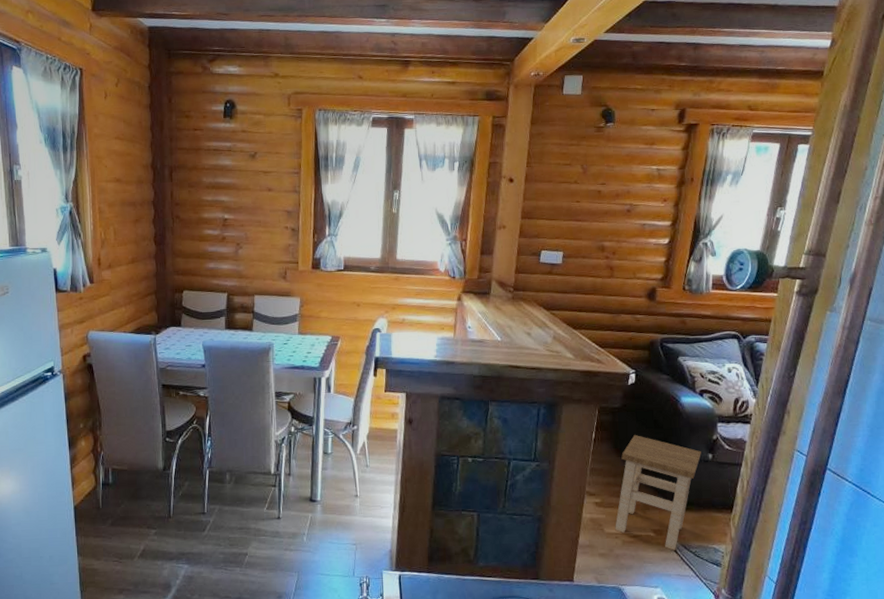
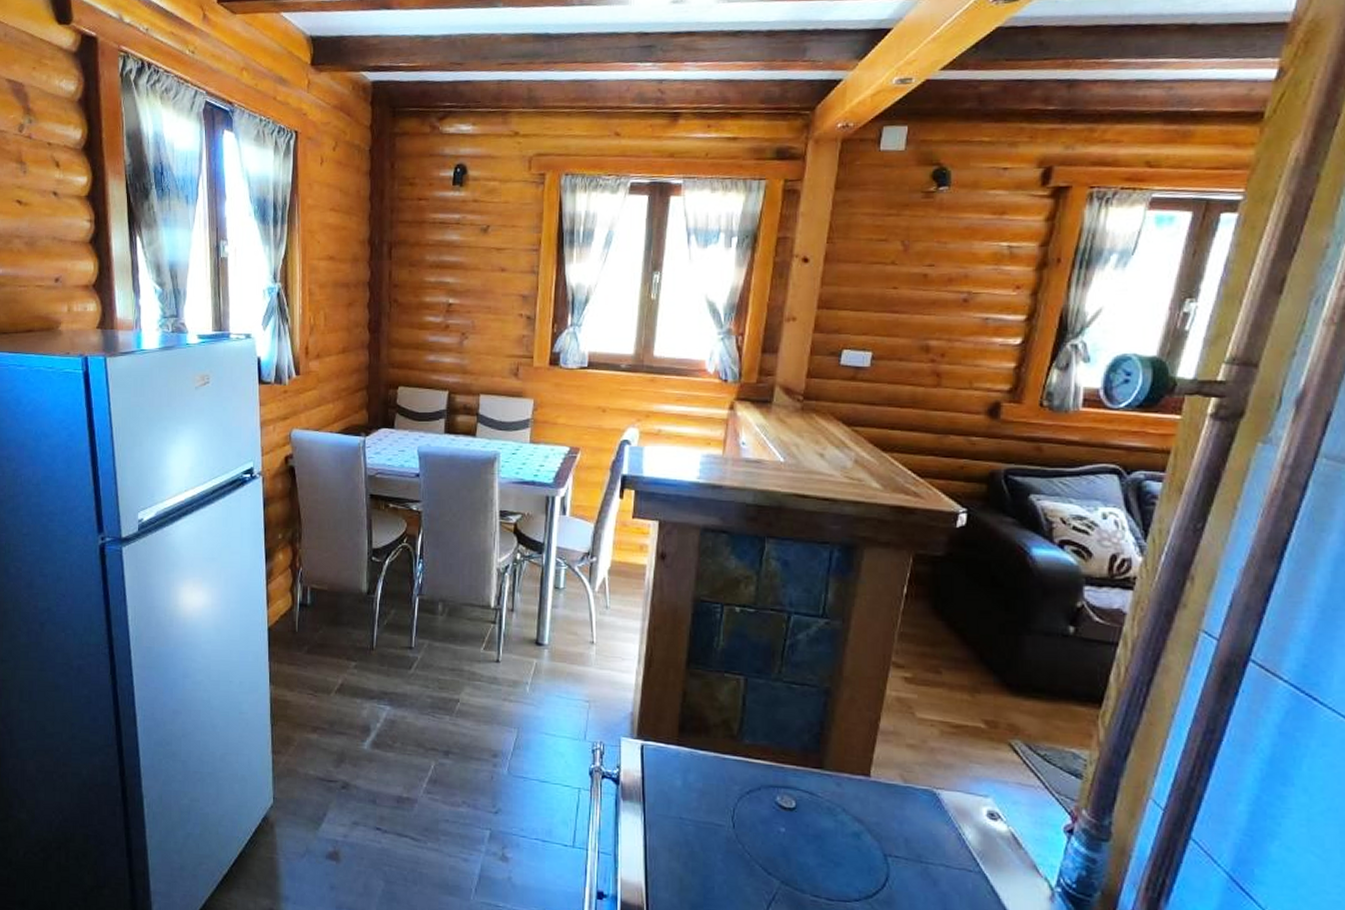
stool: present [615,435,701,551] -> none [930,594,1059,750]

